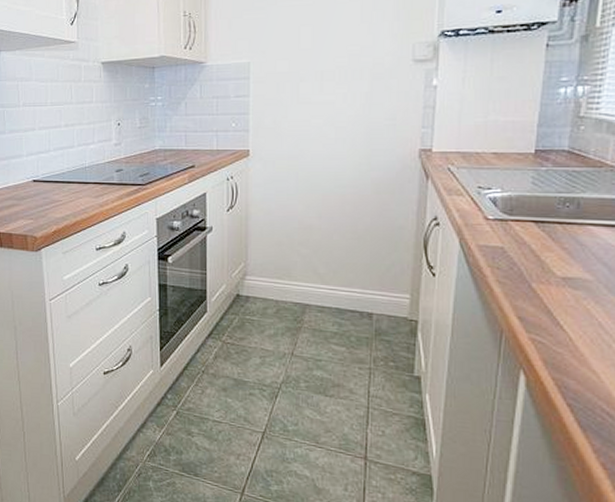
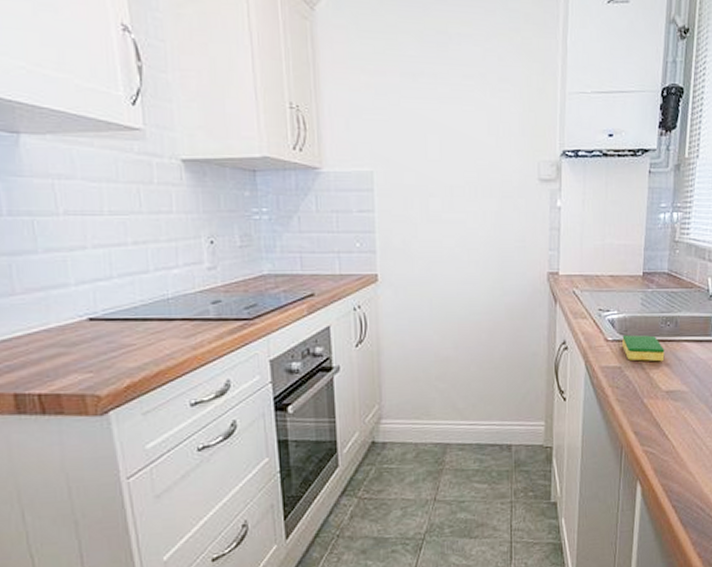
dish sponge: none [506,214,561,245] -> present [622,335,665,362]

